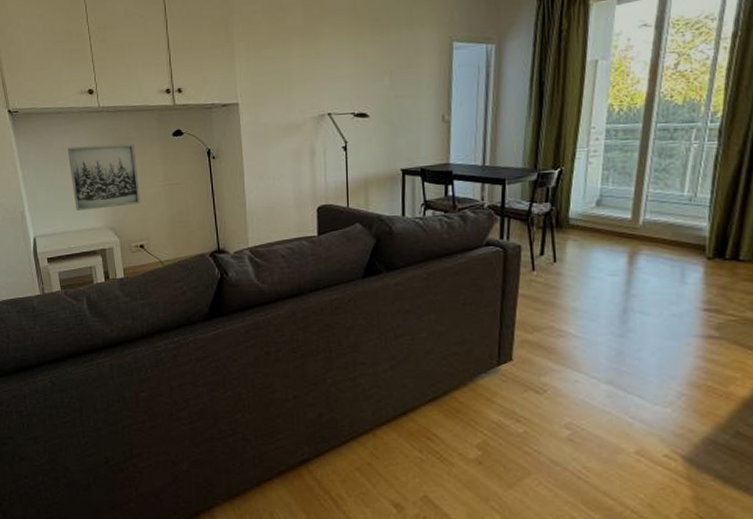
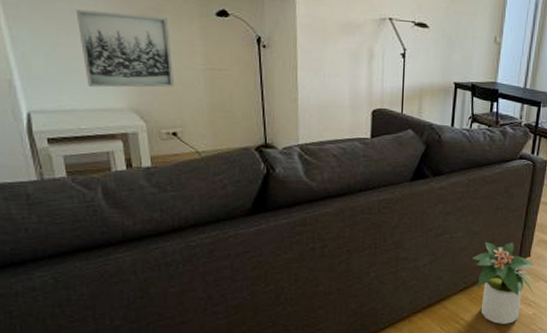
potted plant: none [440,343,522,444] -> present [472,241,536,324]

